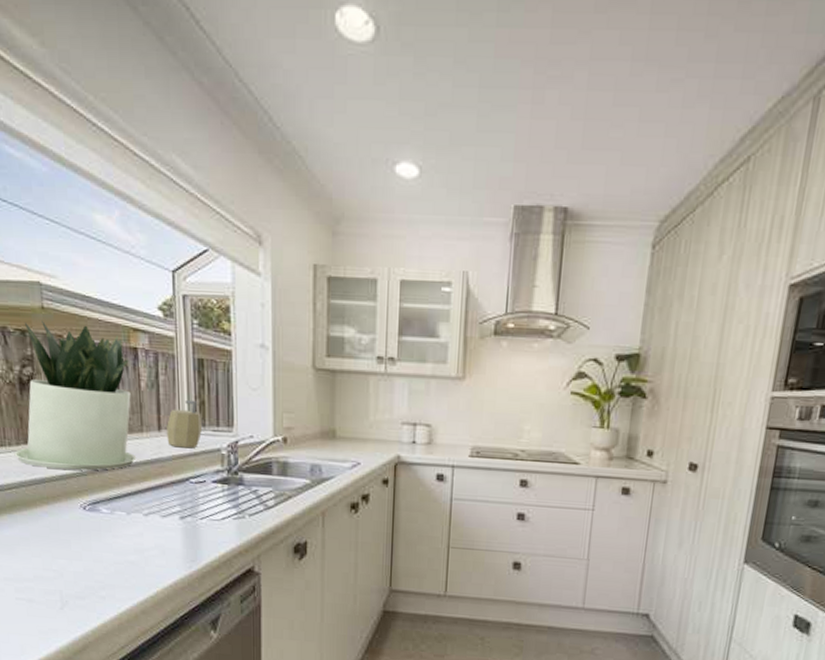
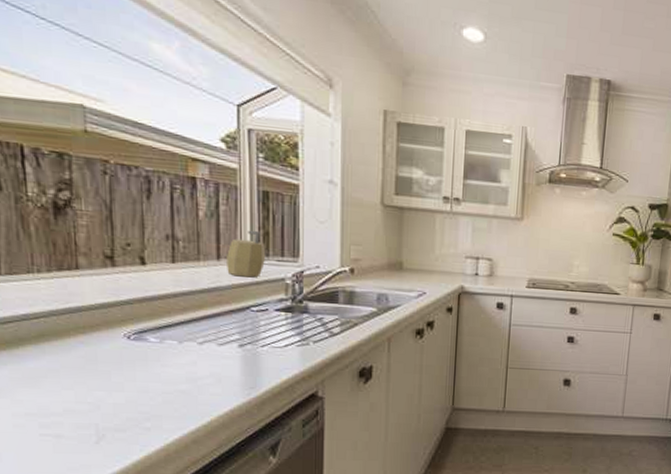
planter: present [14,320,137,471] -> none [44,143,192,299]

